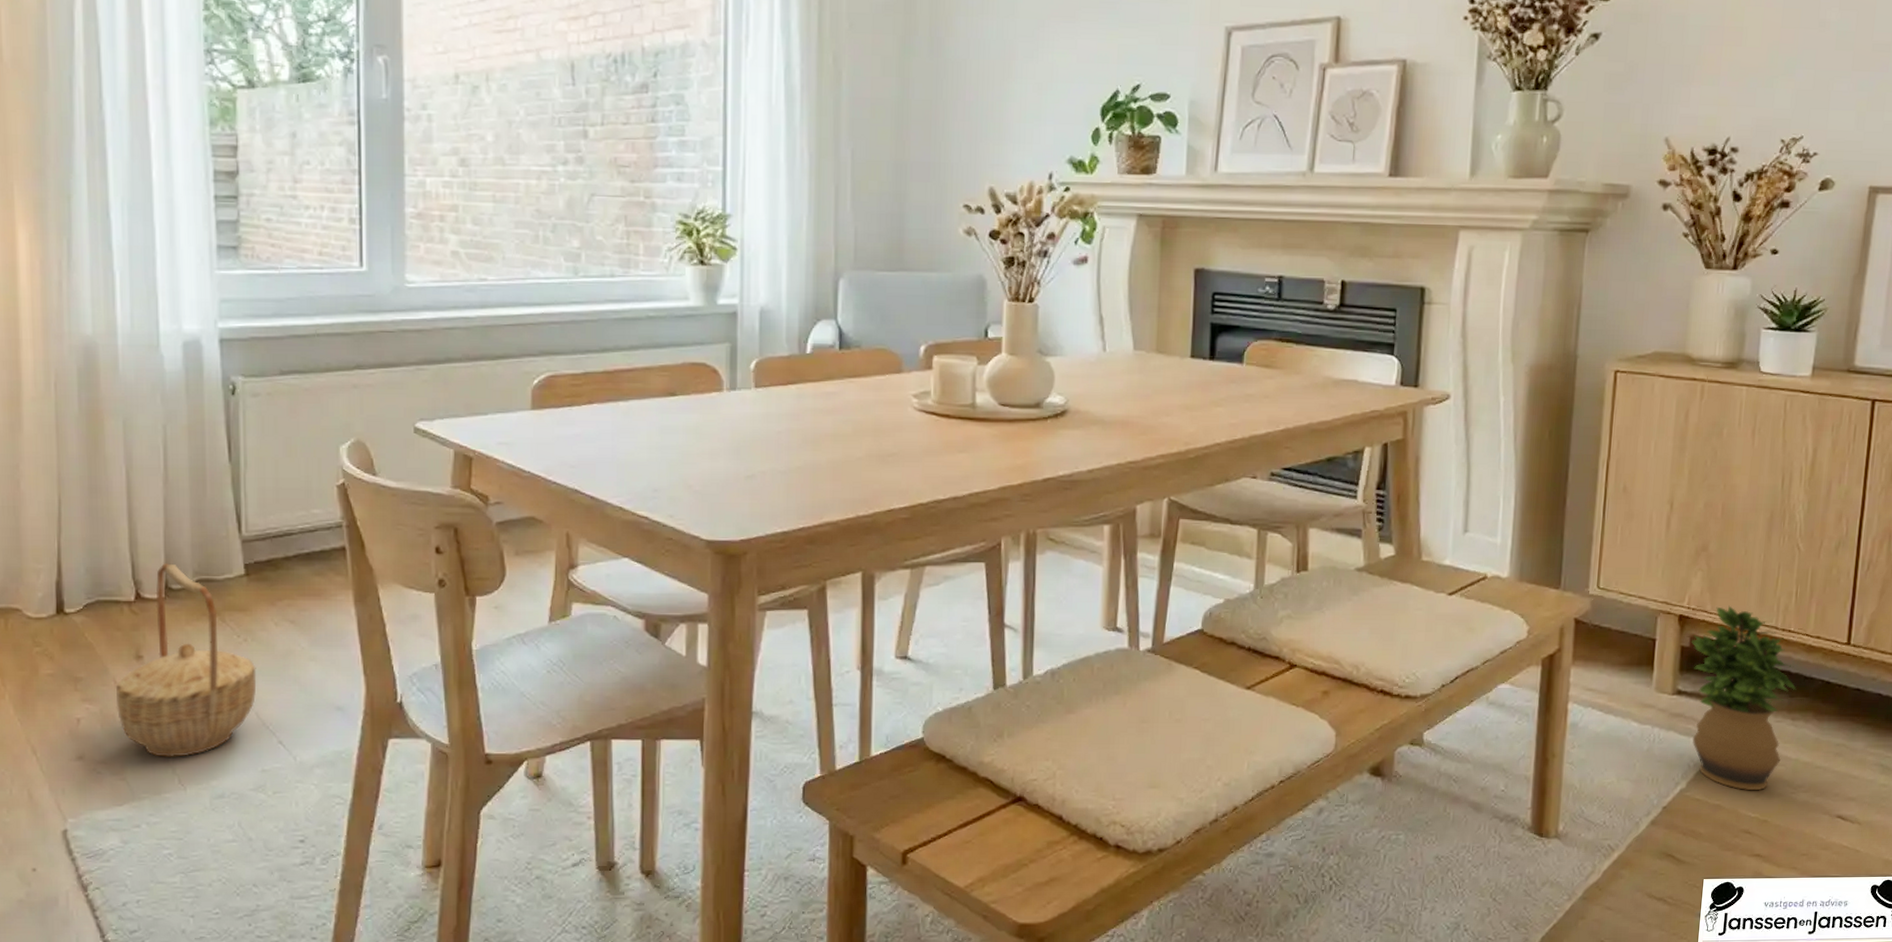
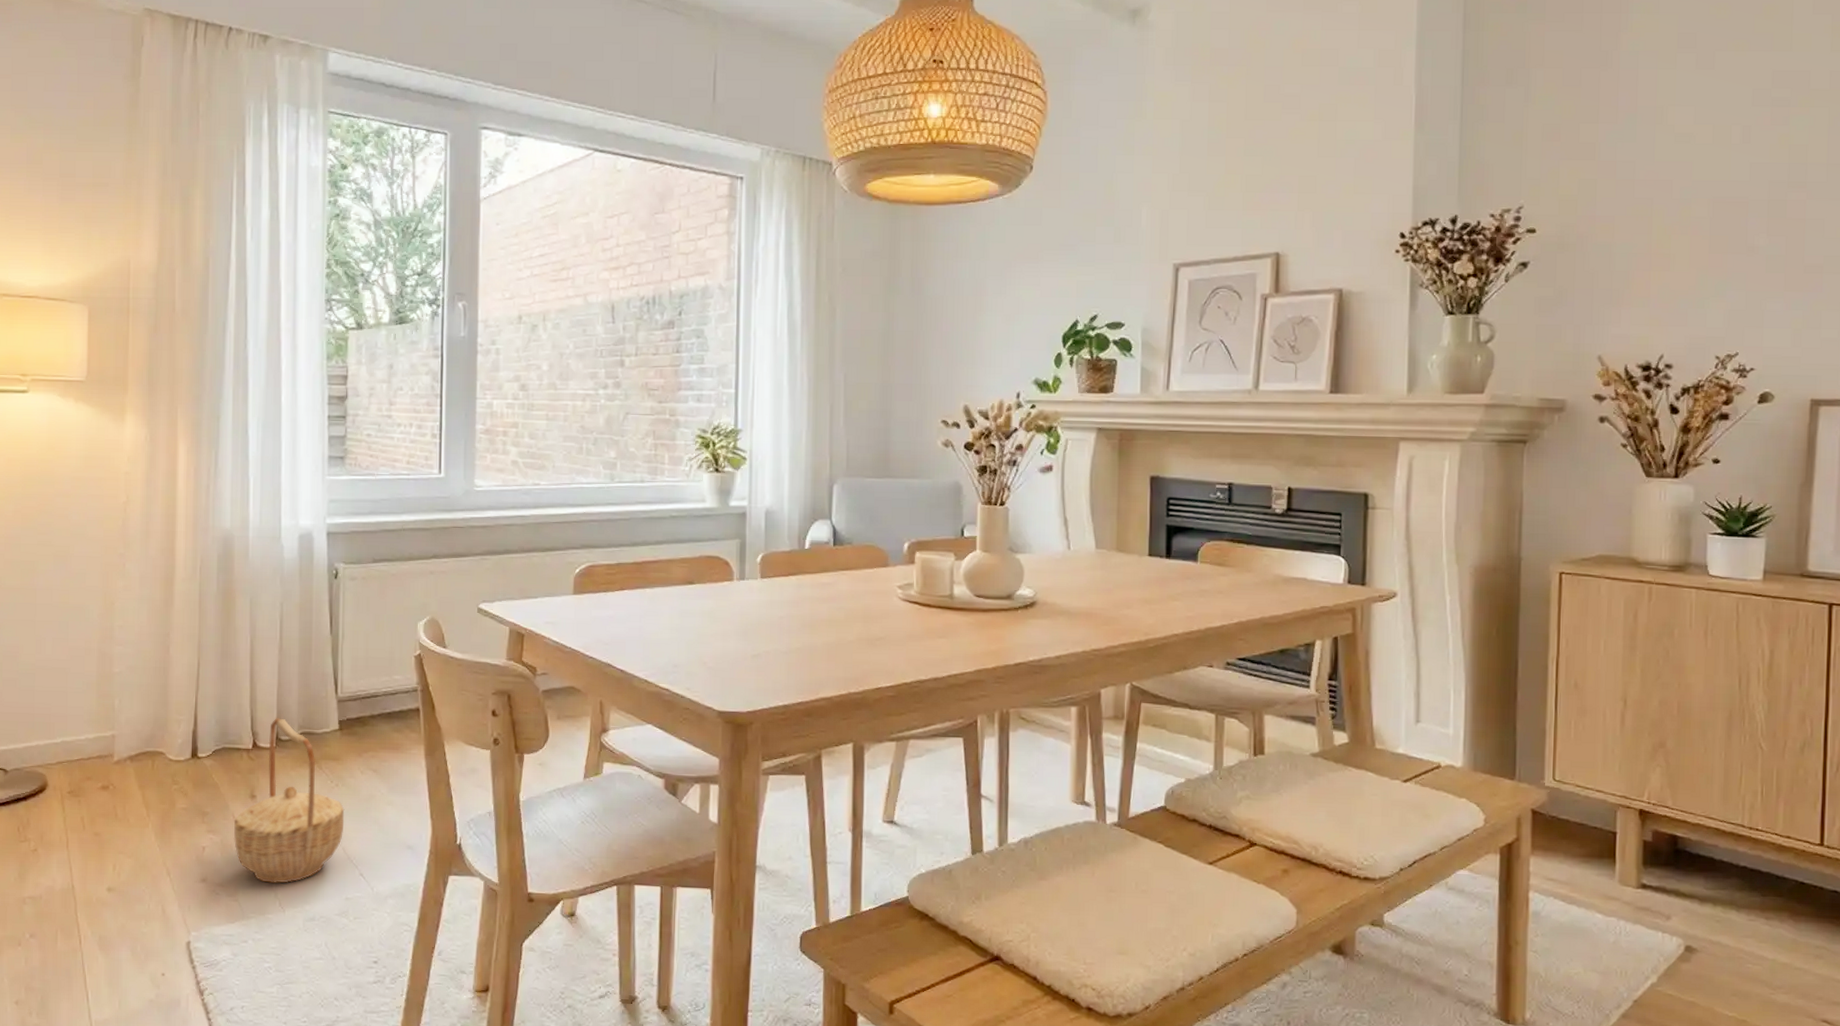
potted plant: present [1690,605,1796,791] -> none [1653,802,1769,990]

